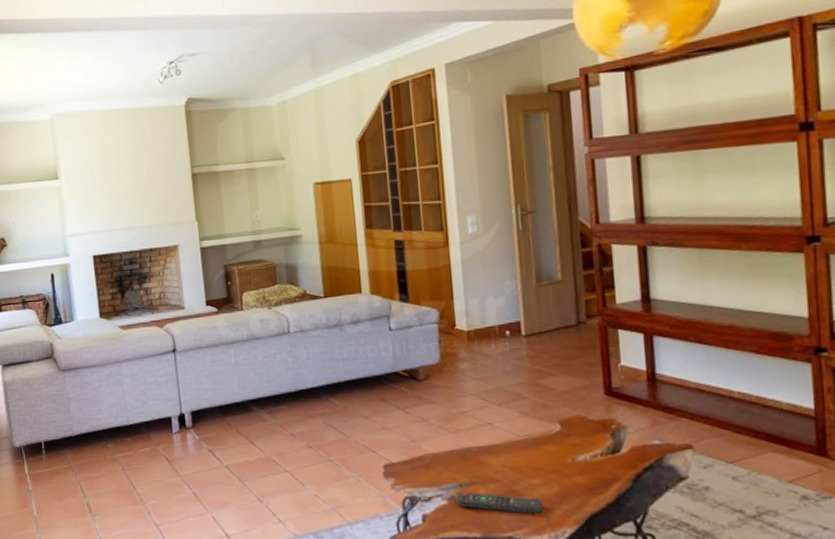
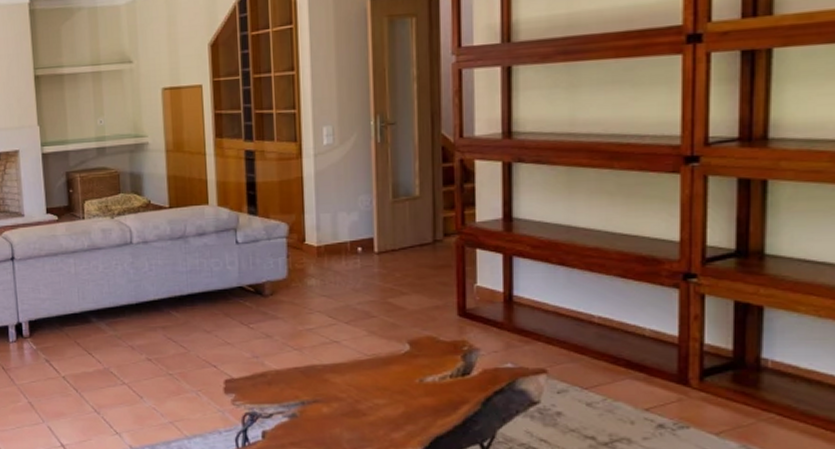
remote control: present [456,492,543,514] -> none [298,410,386,434]

